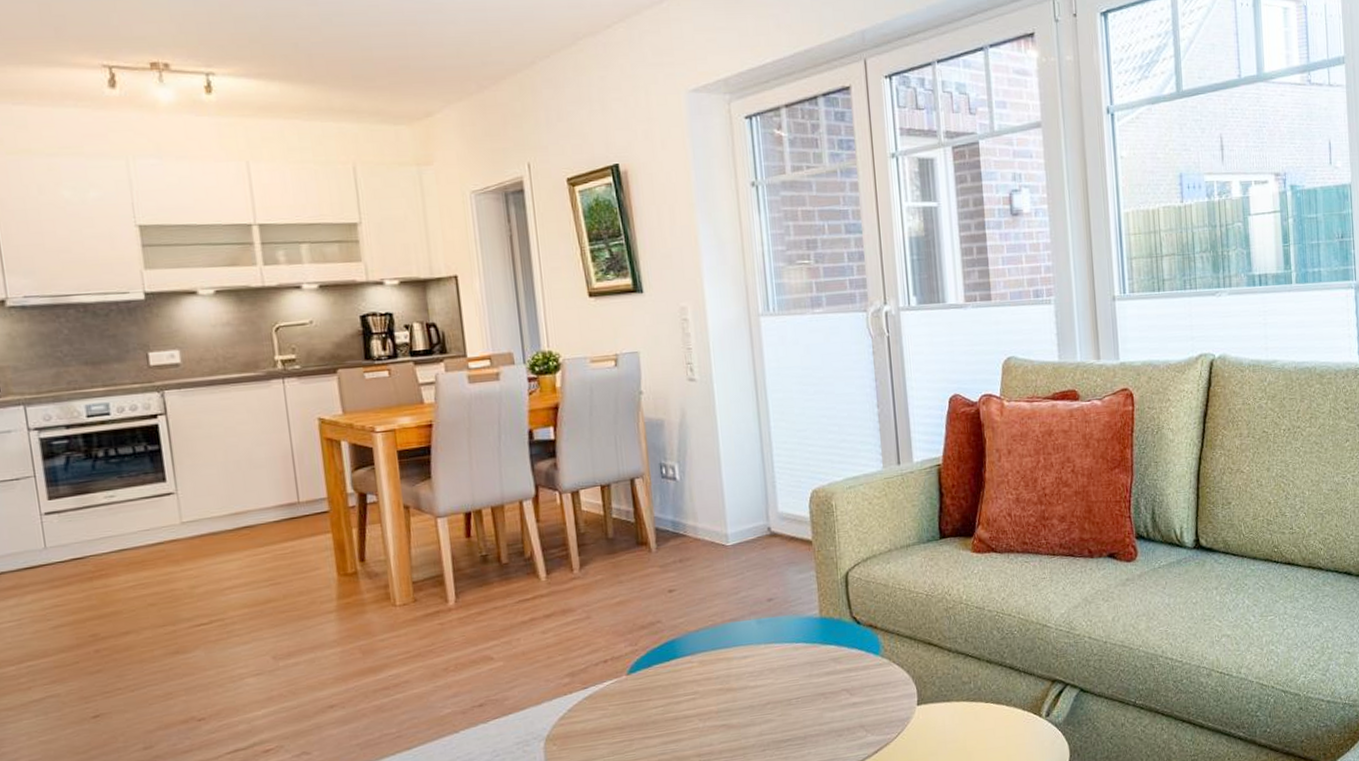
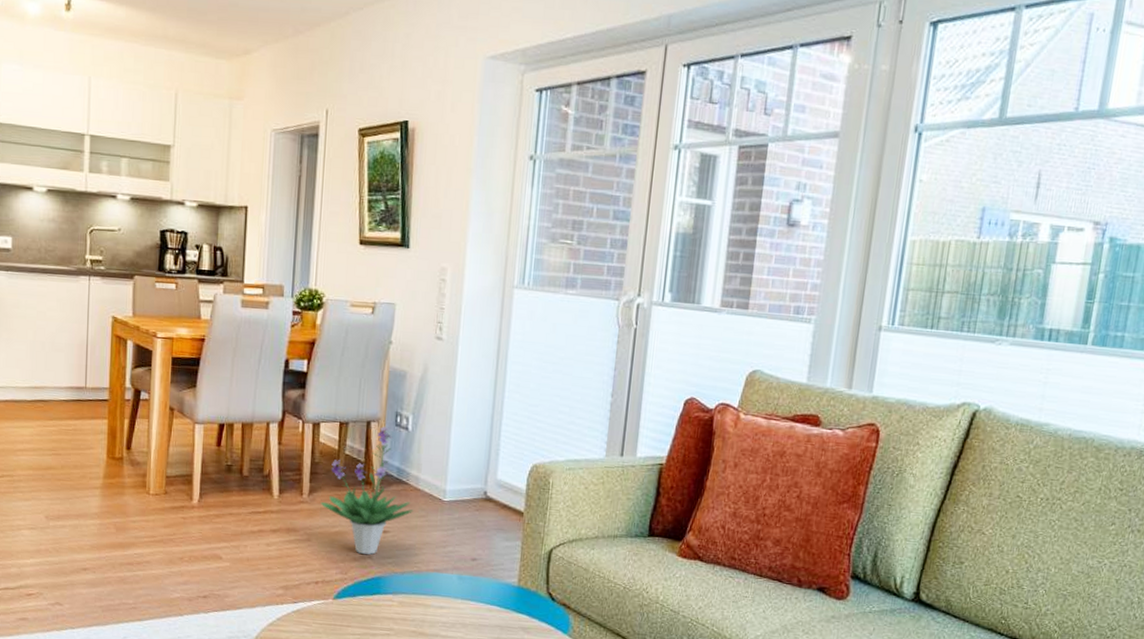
potted plant: none [594,481,697,620] -> present [320,427,414,555]

